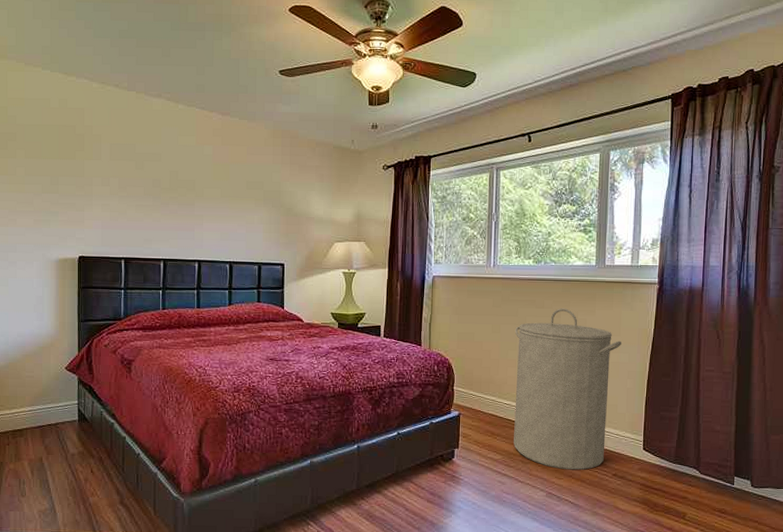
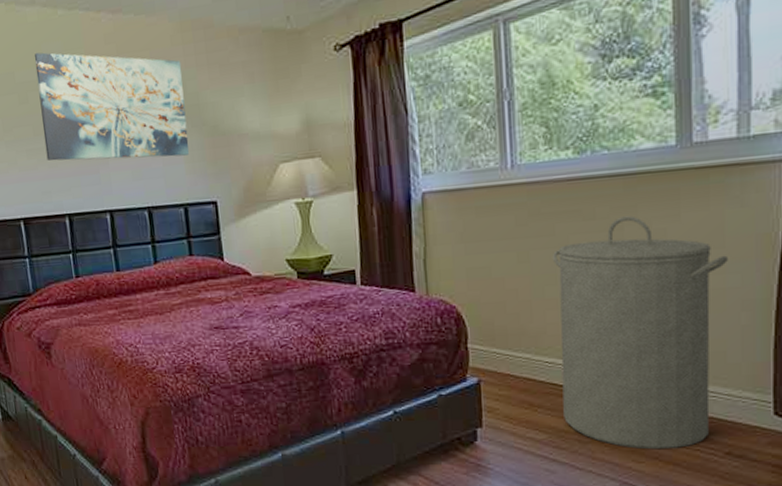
wall art: none [152,132,270,227] -> present [34,52,190,161]

